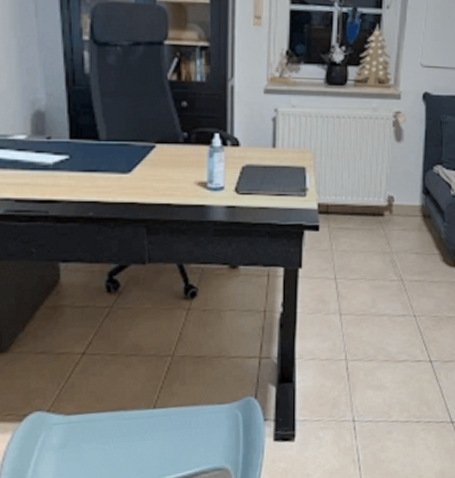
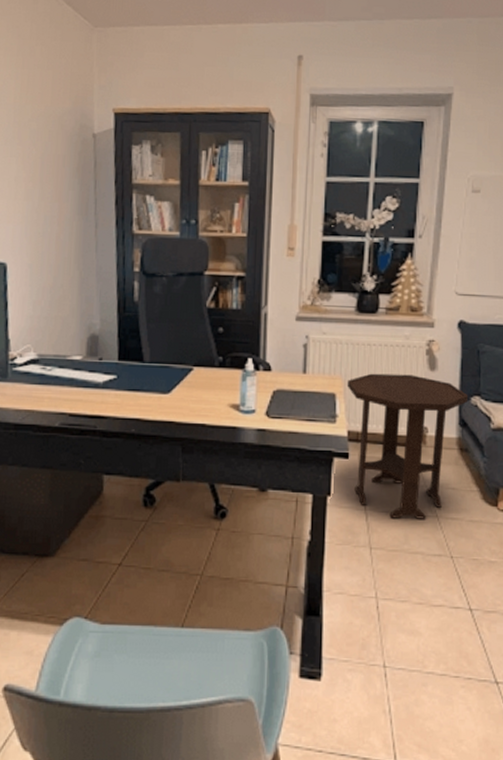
side table: none [316,146,432,285] -> present [347,373,469,519]

